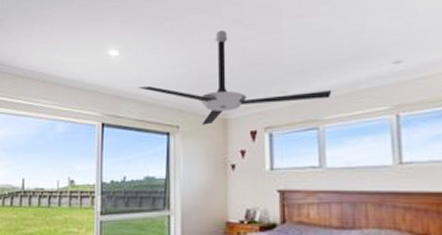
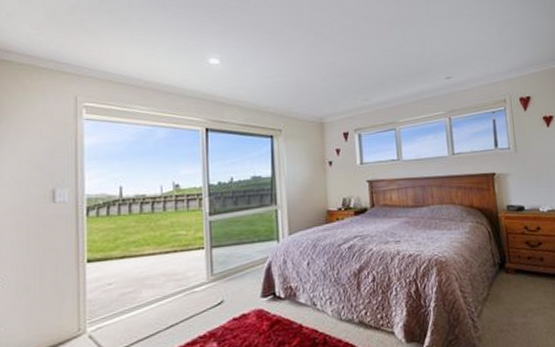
ceiling fan: present [138,29,332,125] -> none [240,45,404,128]

